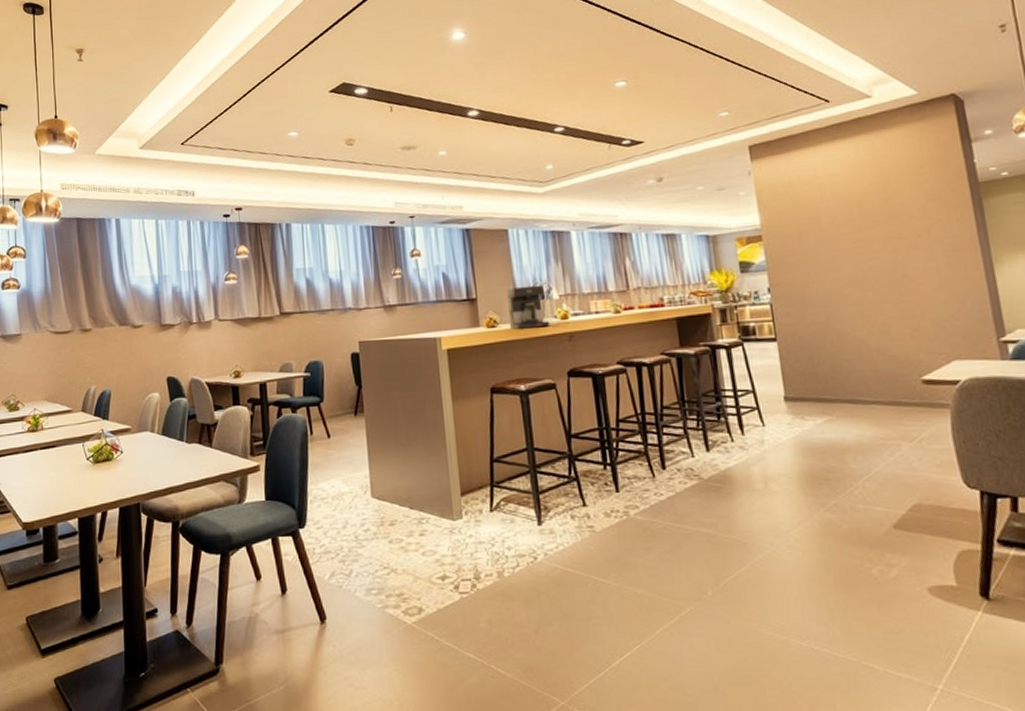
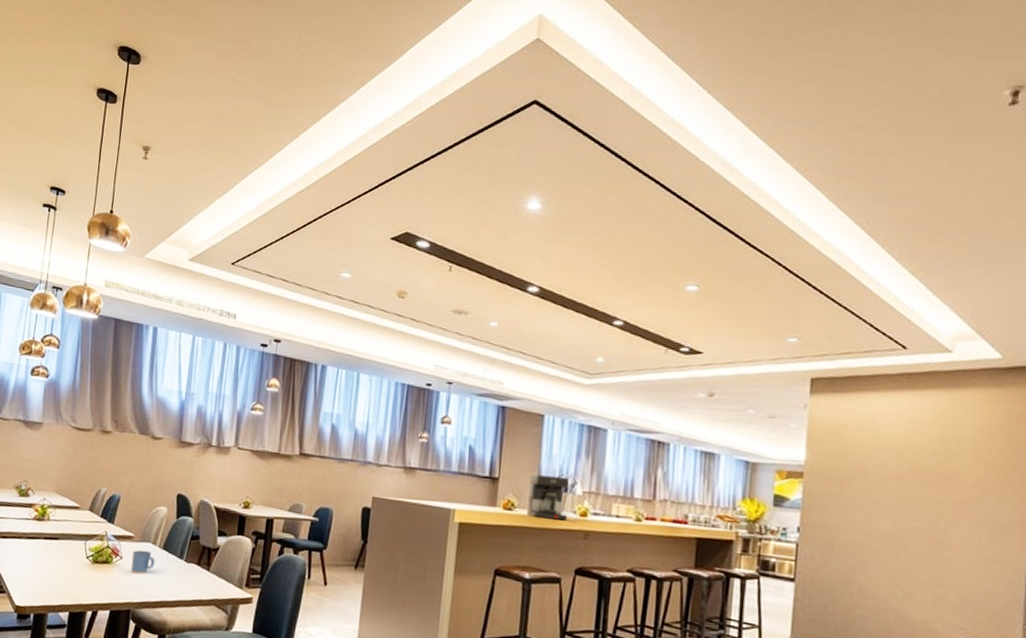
mug: none [132,439,157,465] -> present [130,550,155,574]

